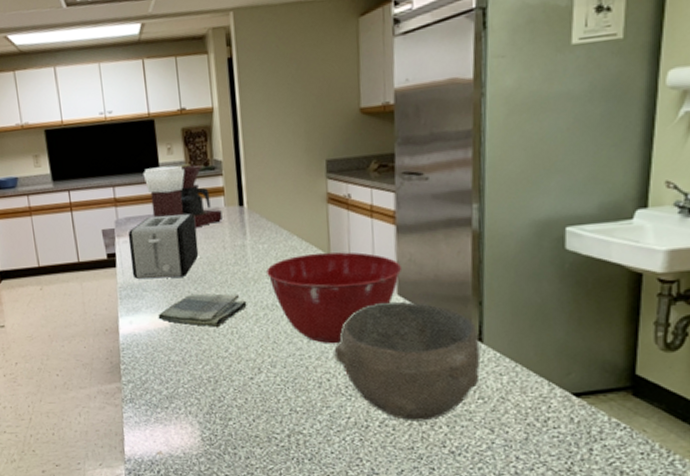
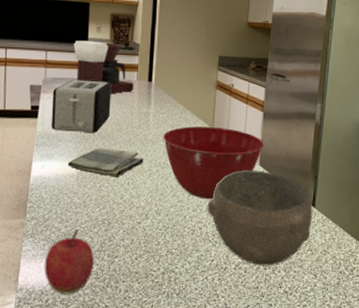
apple: none [149,390,206,464] -> present [44,228,94,294]

